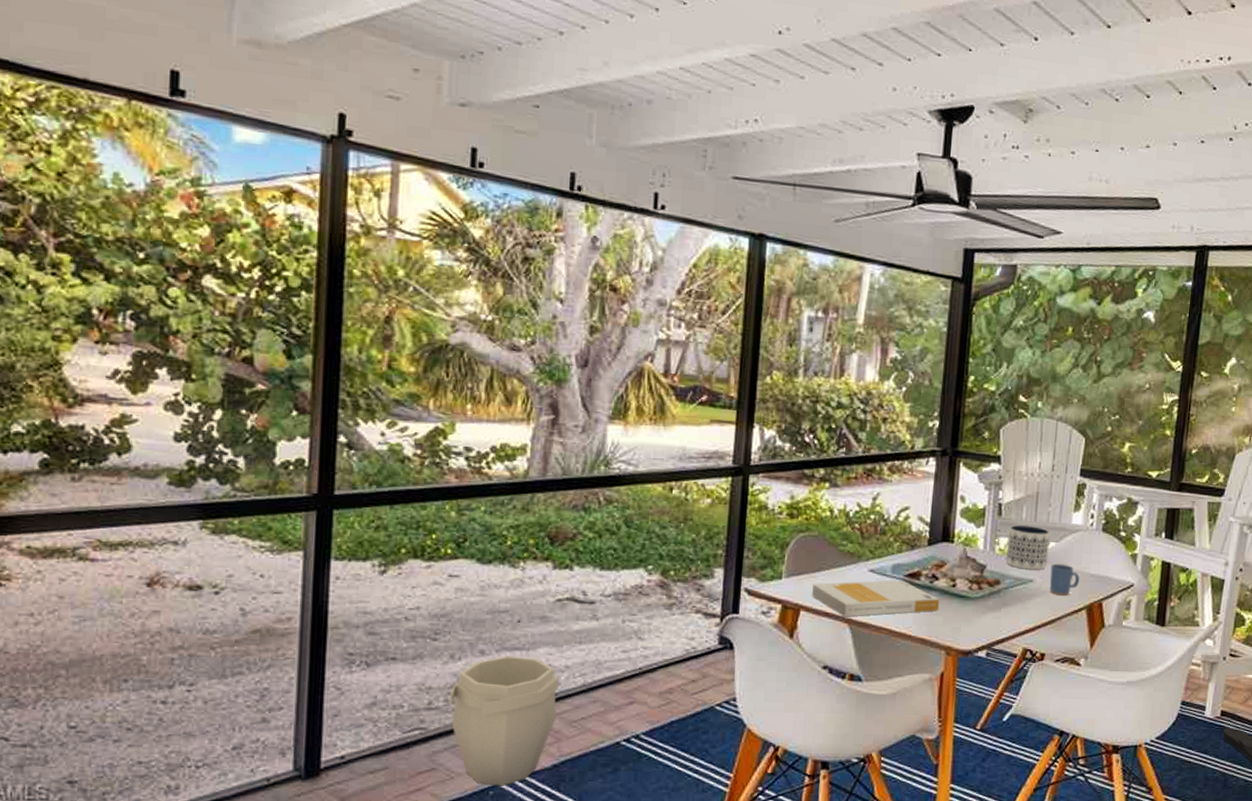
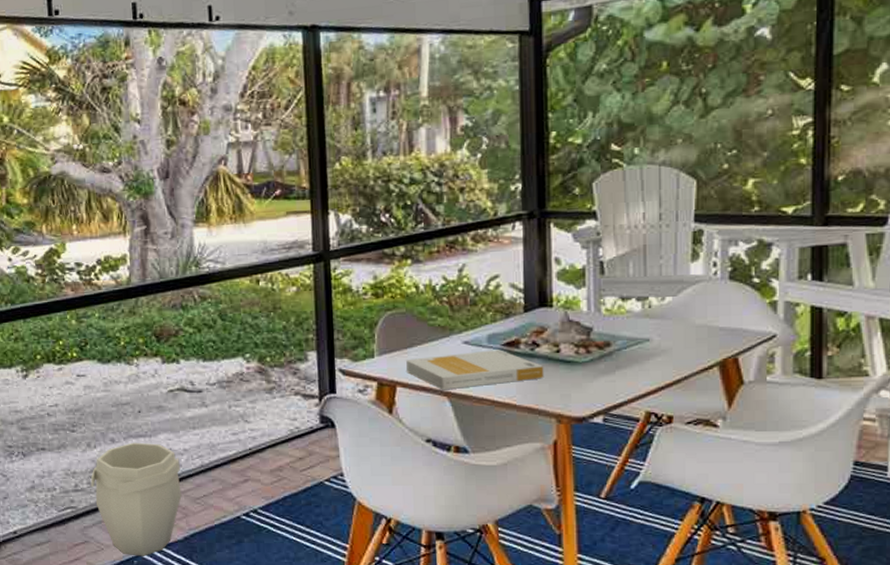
planter: present [1006,524,1050,570] -> none [614,281,665,328]
mug: present [1049,563,1080,596] -> none [669,319,707,353]

